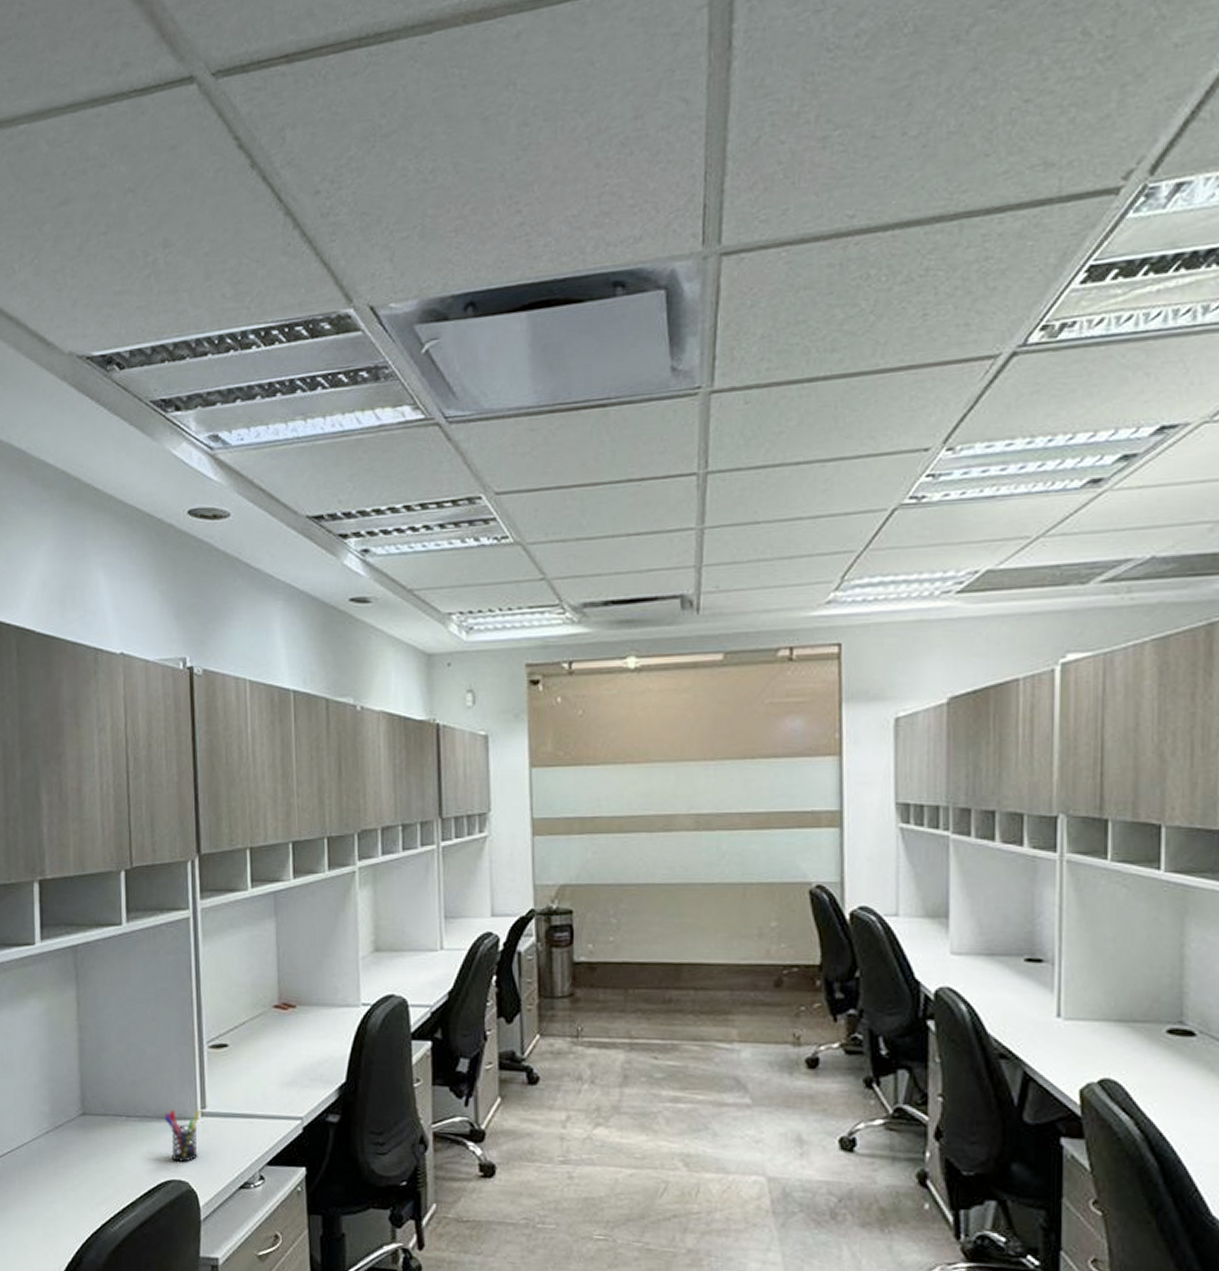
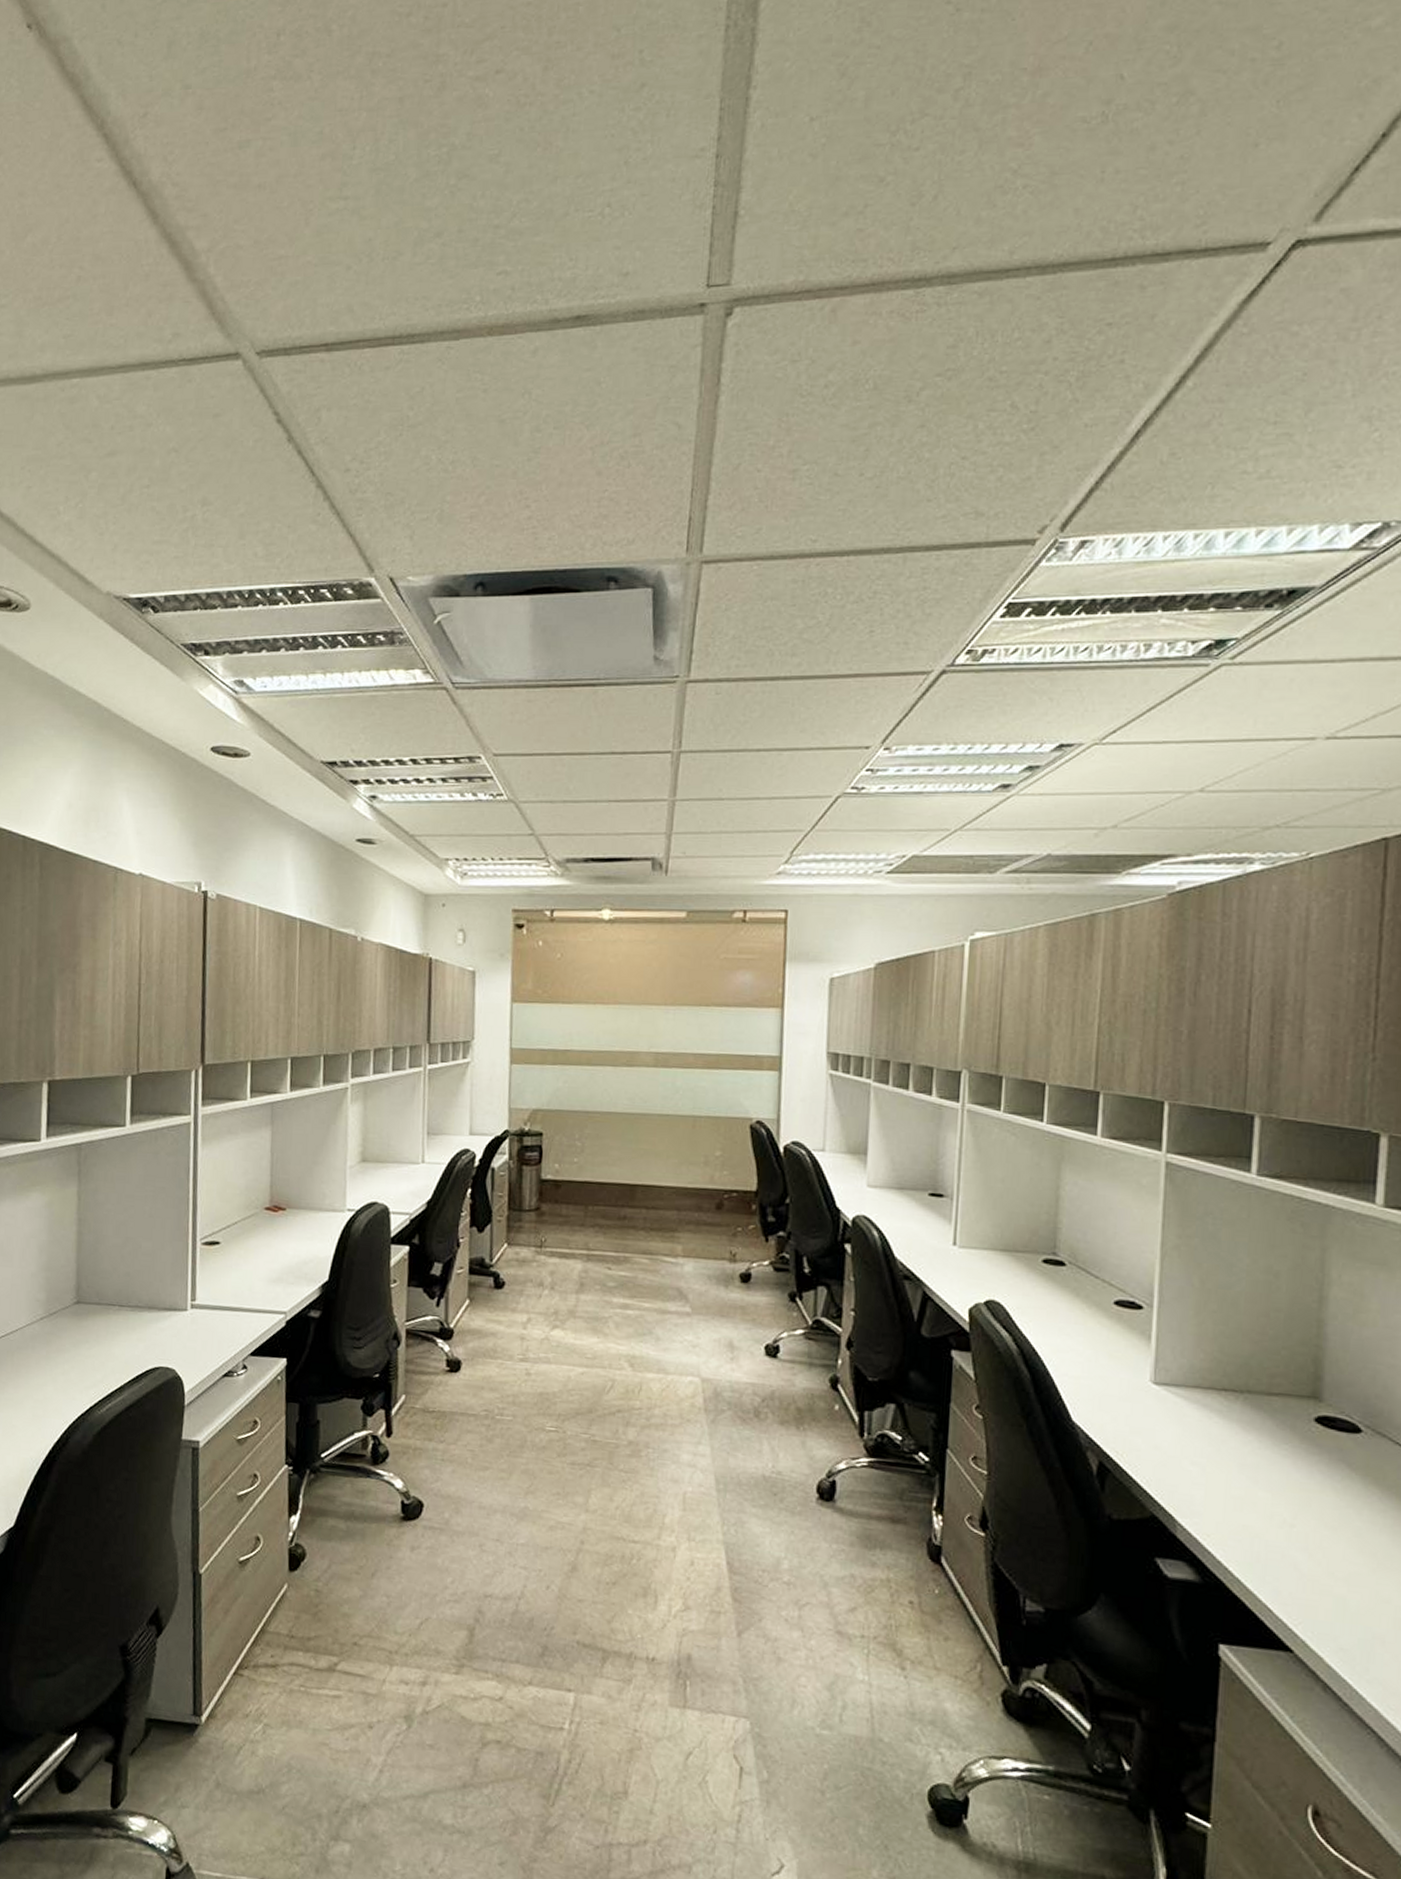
pen holder: present [164,1109,200,1162] -> none [155,1301,190,1351]

